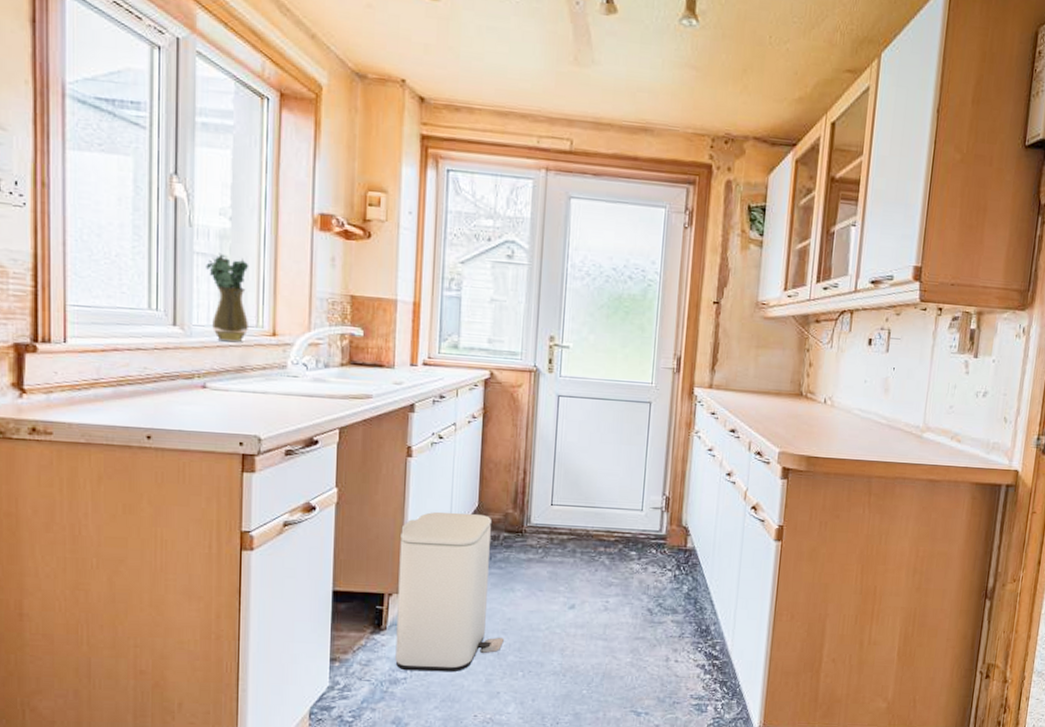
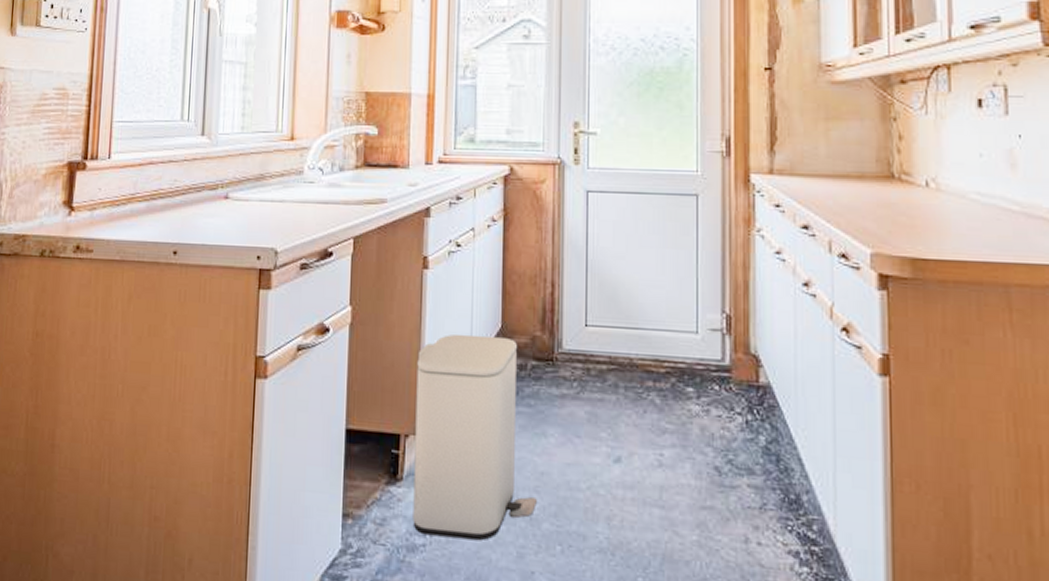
vase: present [206,252,249,343] -> none [232,59,271,149]

